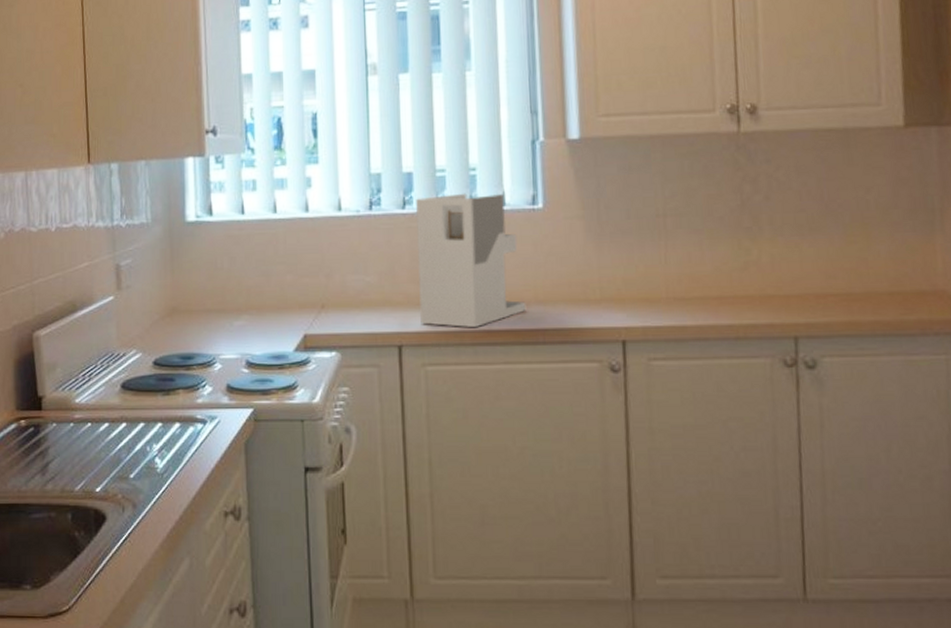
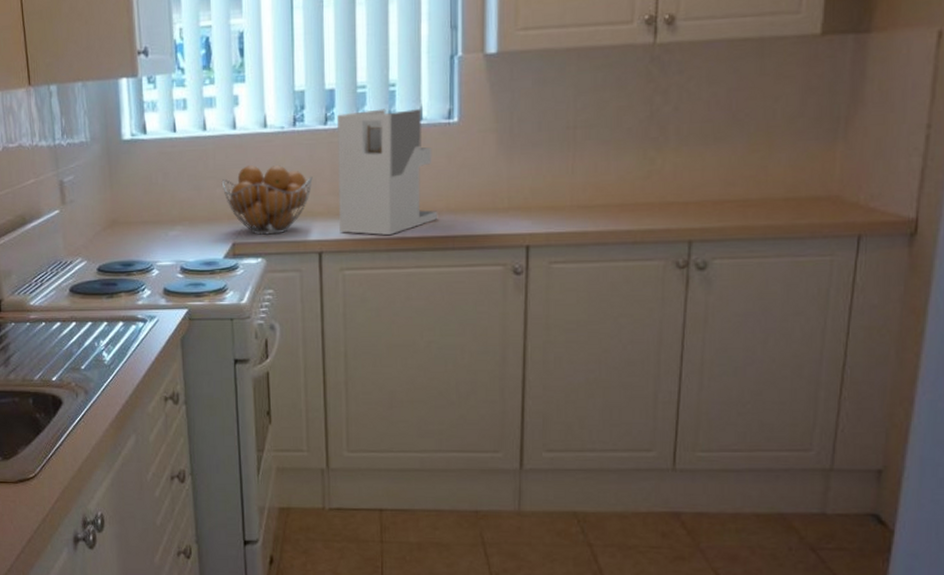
fruit basket: none [292,250,391,326] -> present [221,165,313,235]

